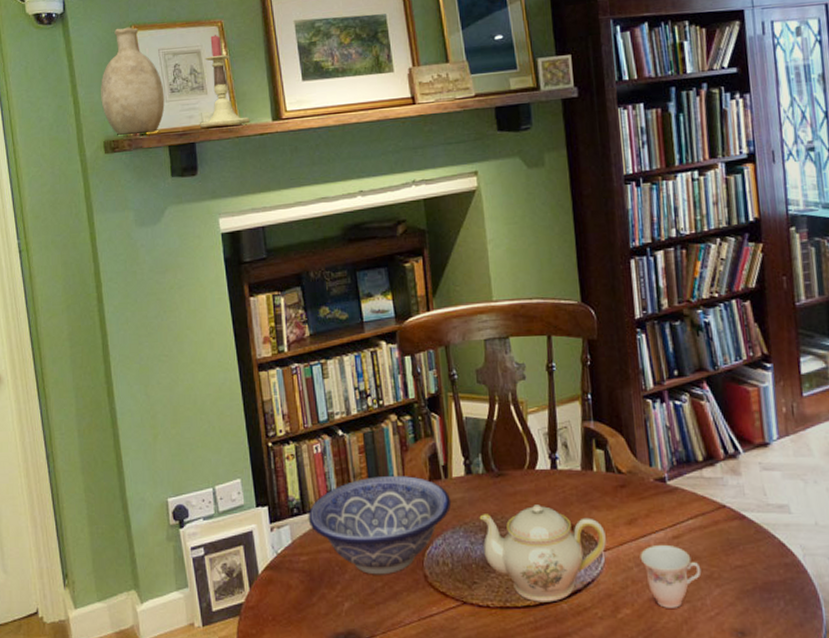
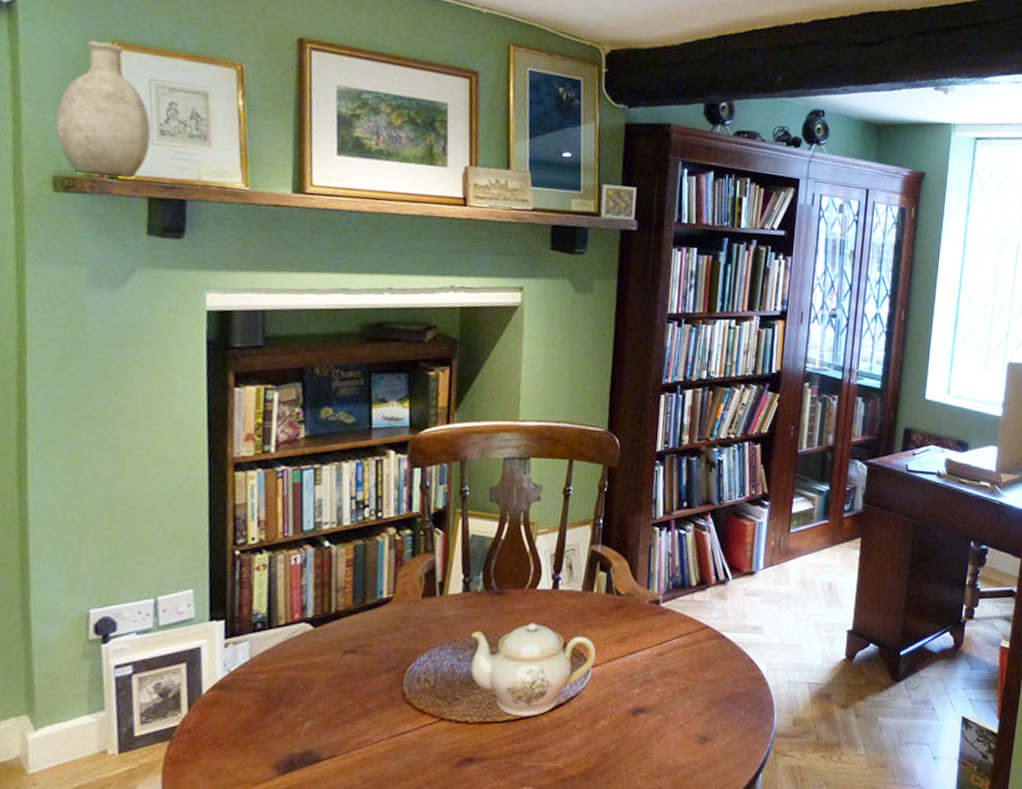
candlestick: present [199,35,250,129] -> none [194,78,264,191]
decorative bowl: present [308,475,452,575] -> none [273,590,444,693]
teacup: present [639,544,702,608] -> none [624,661,678,719]

